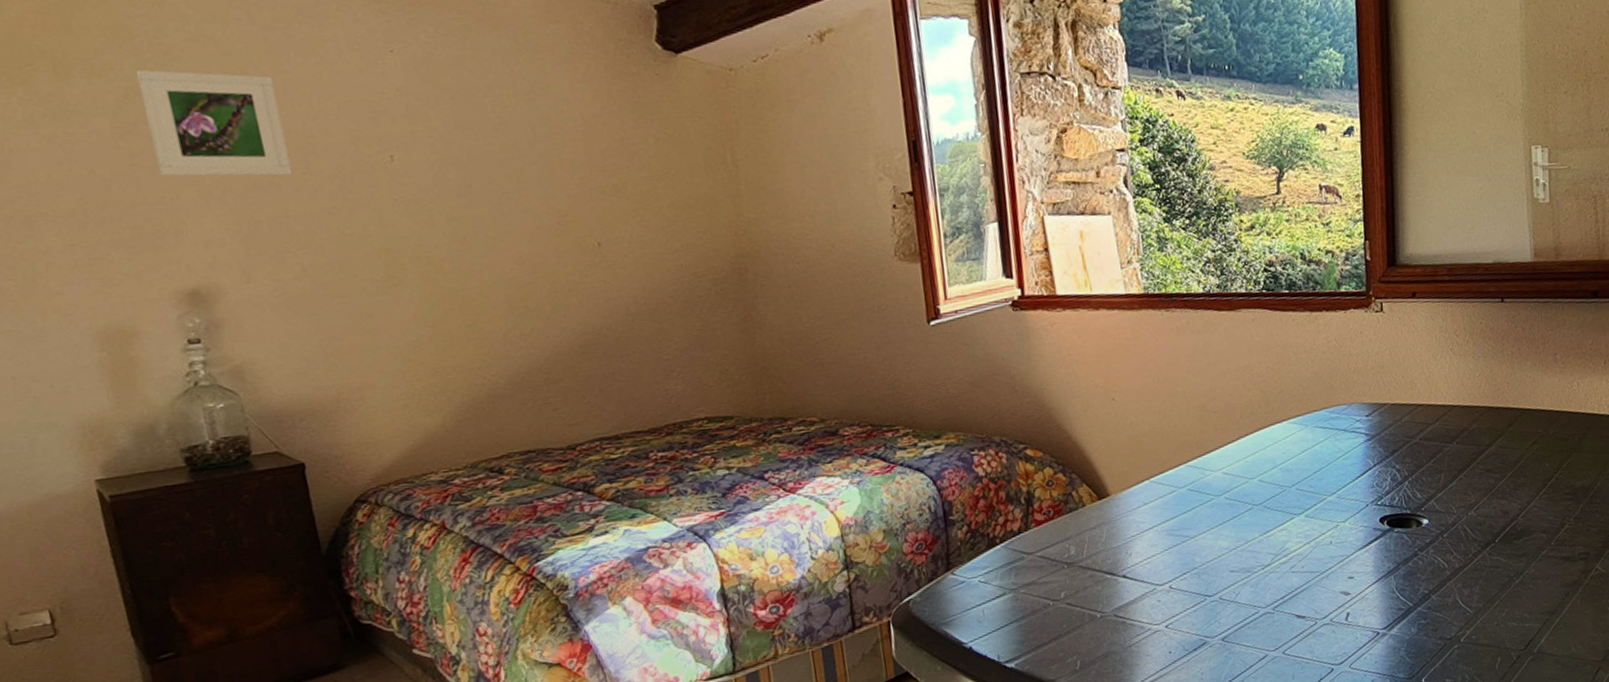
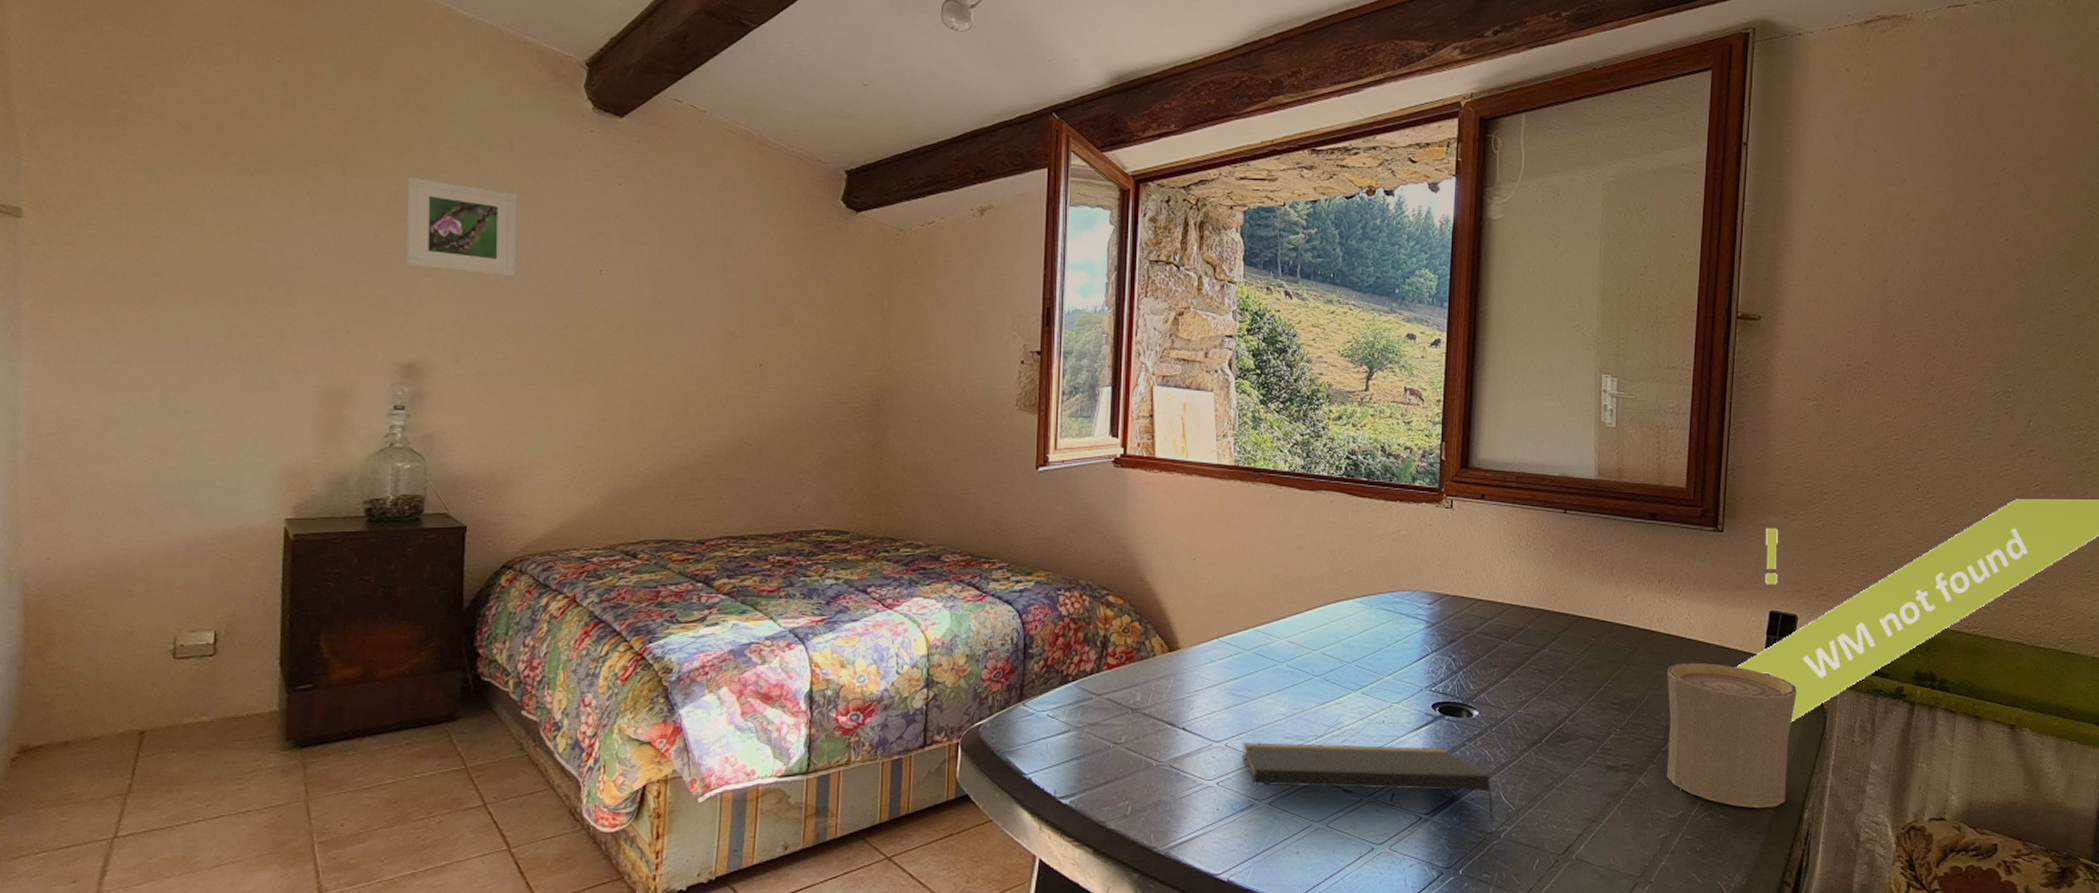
notepad: none [1188,561,1453,628] -> present [1243,741,1495,822]

